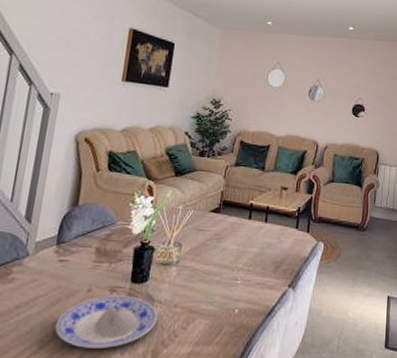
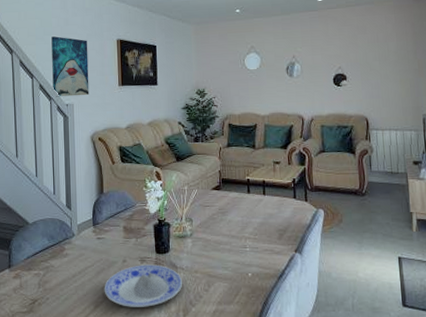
wall art: none [37,10,93,87] -> present [51,36,89,97]

